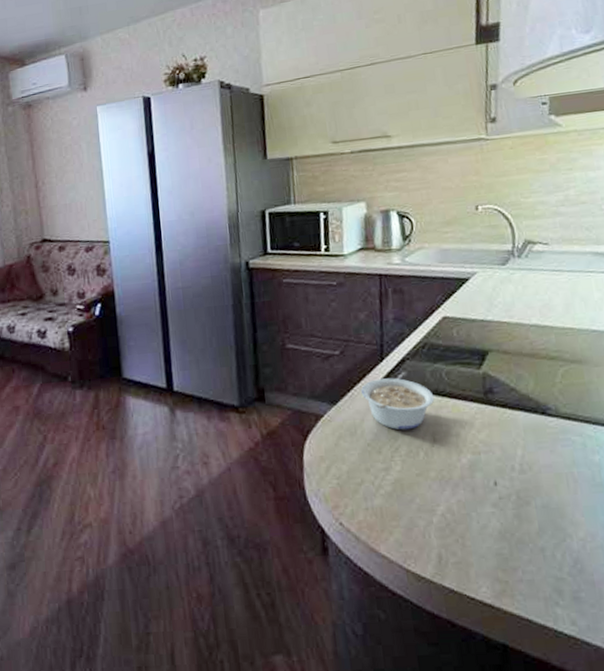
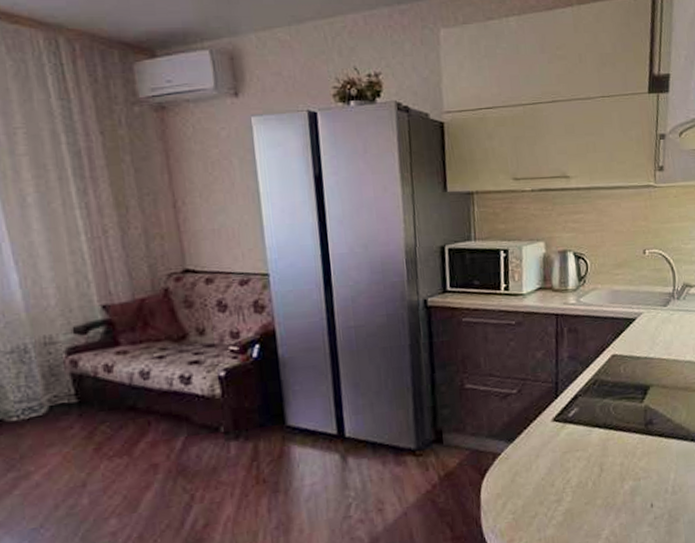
legume: present [360,378,435,430] -> none [536,414,603,463]

